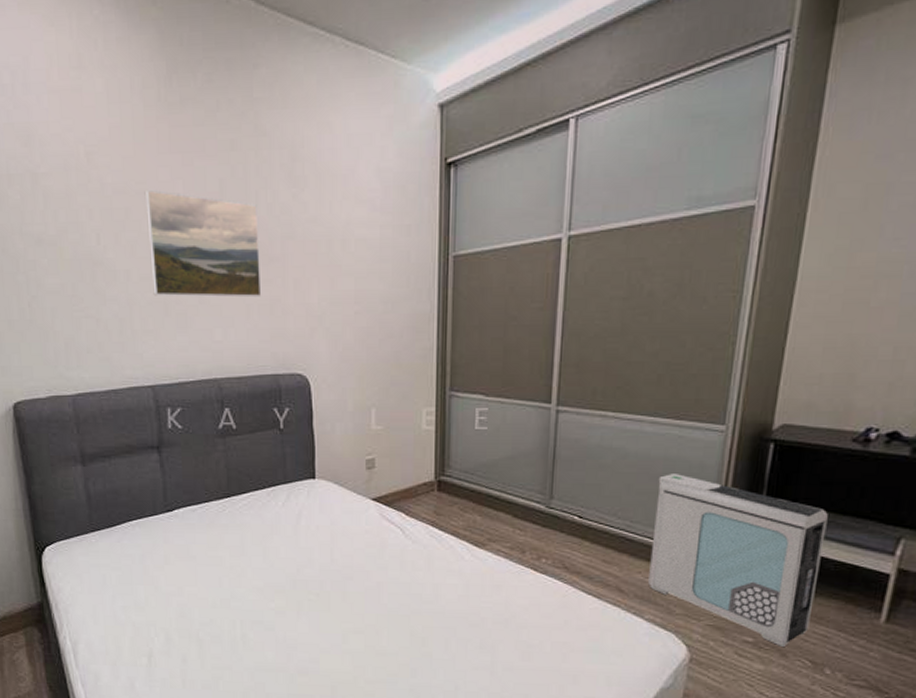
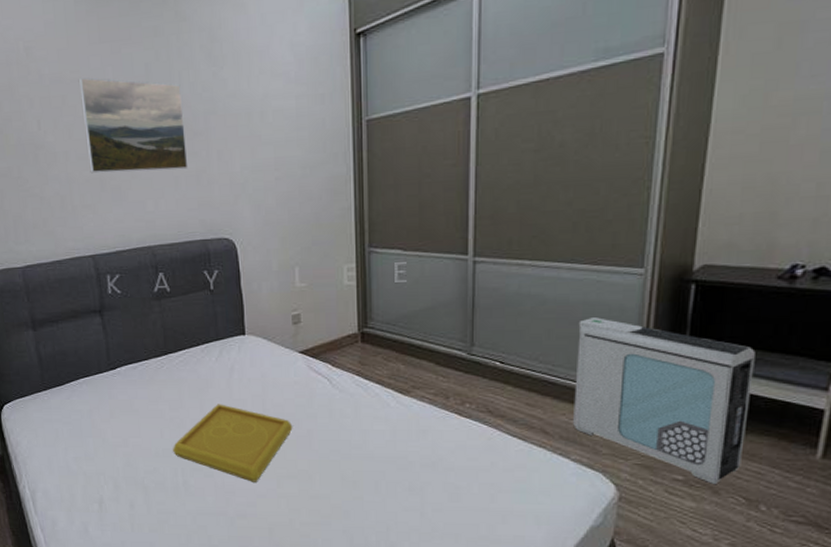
serving tray: none [232,552,362,637] -> present [173,404,293,482]

